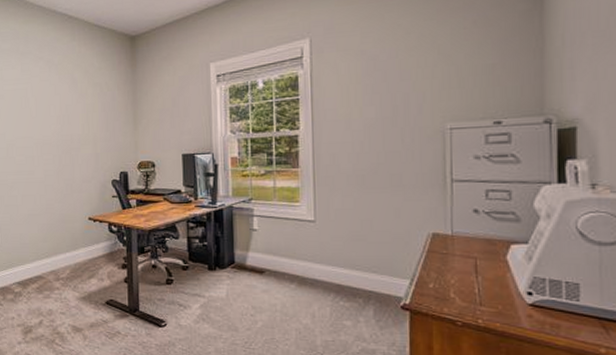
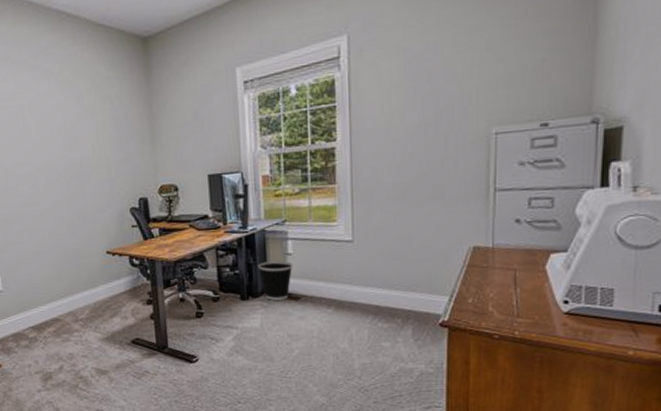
wastebasket: none [225,235,258,273] -> present [258,260,293,300]

